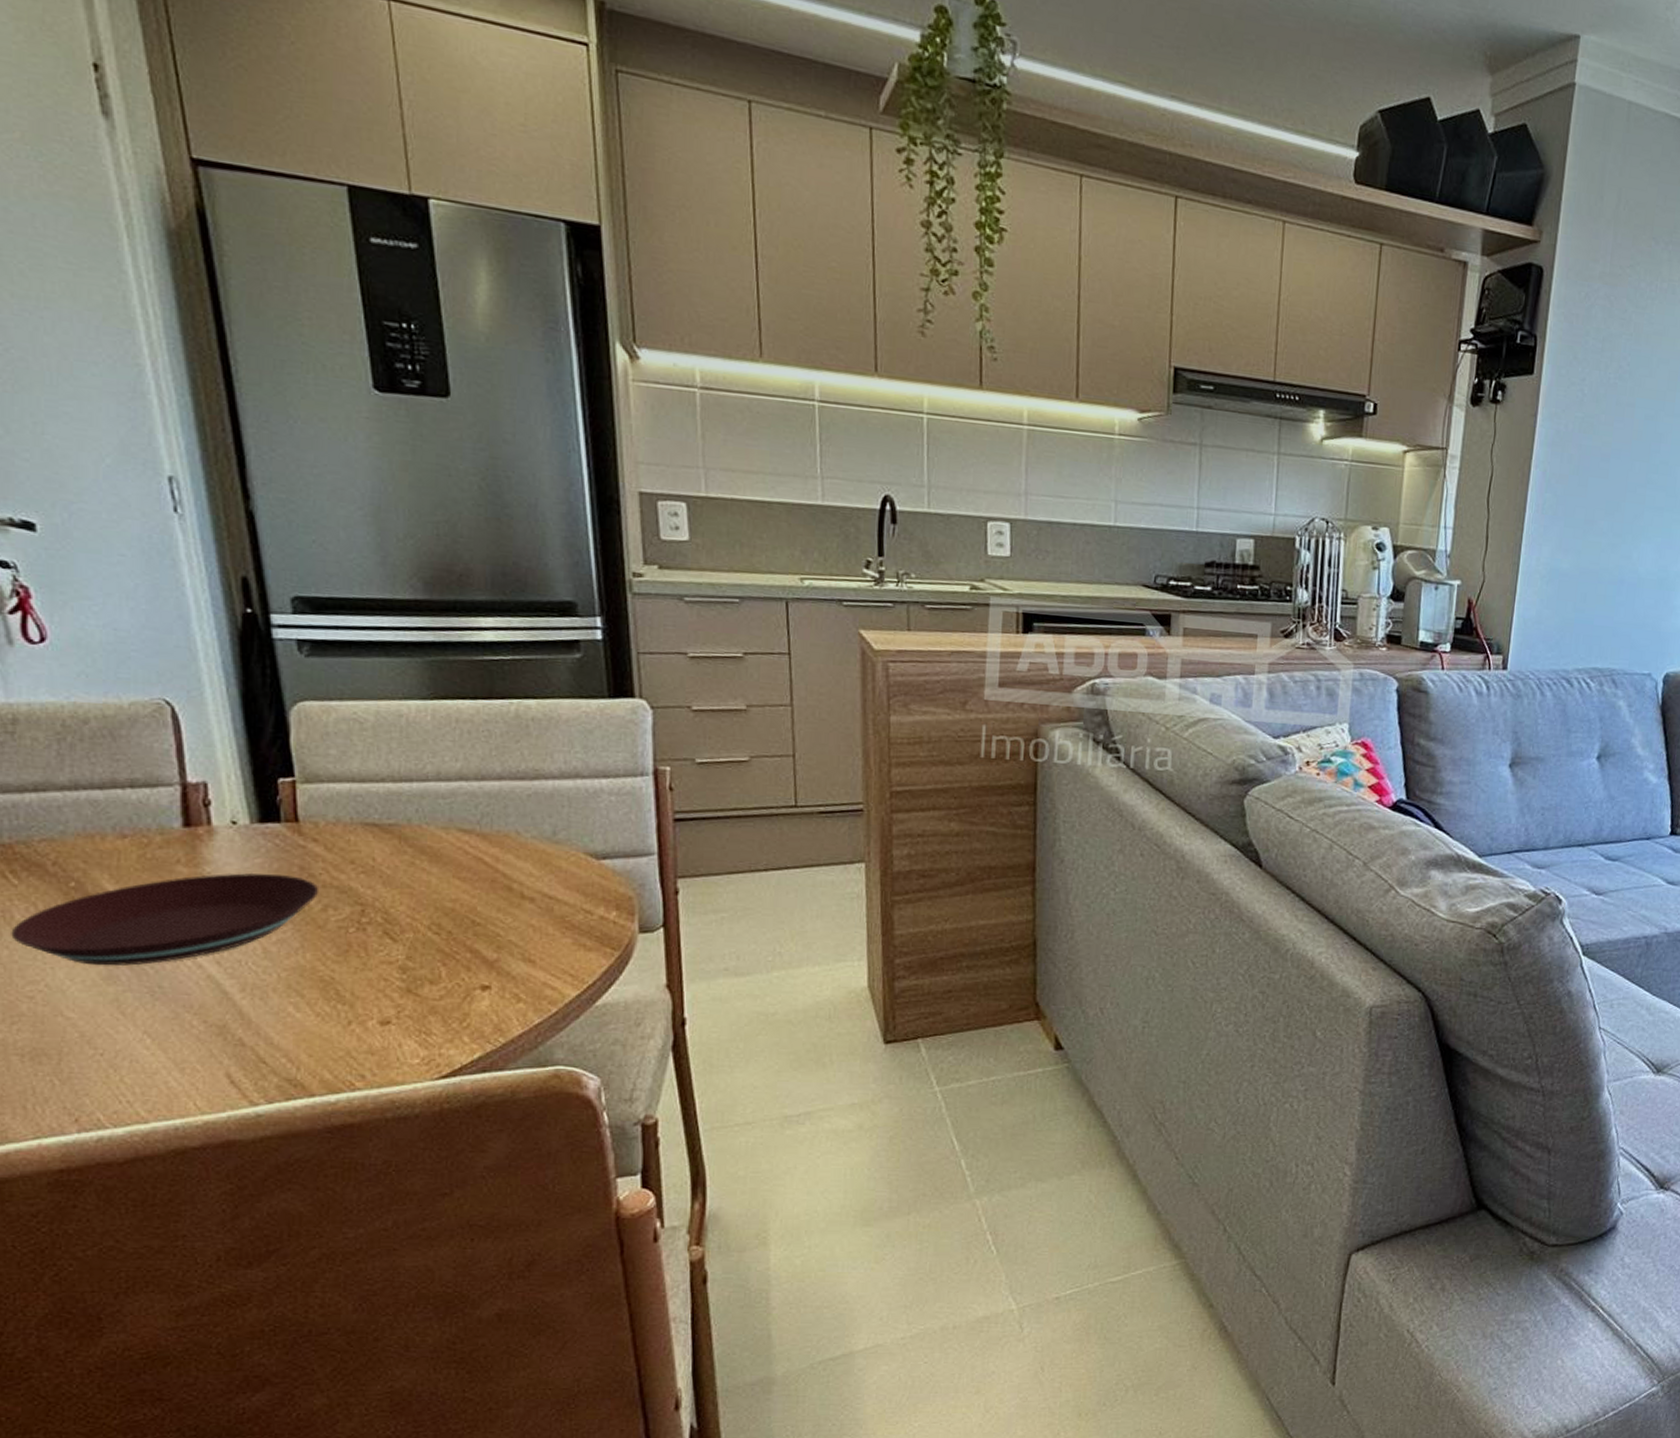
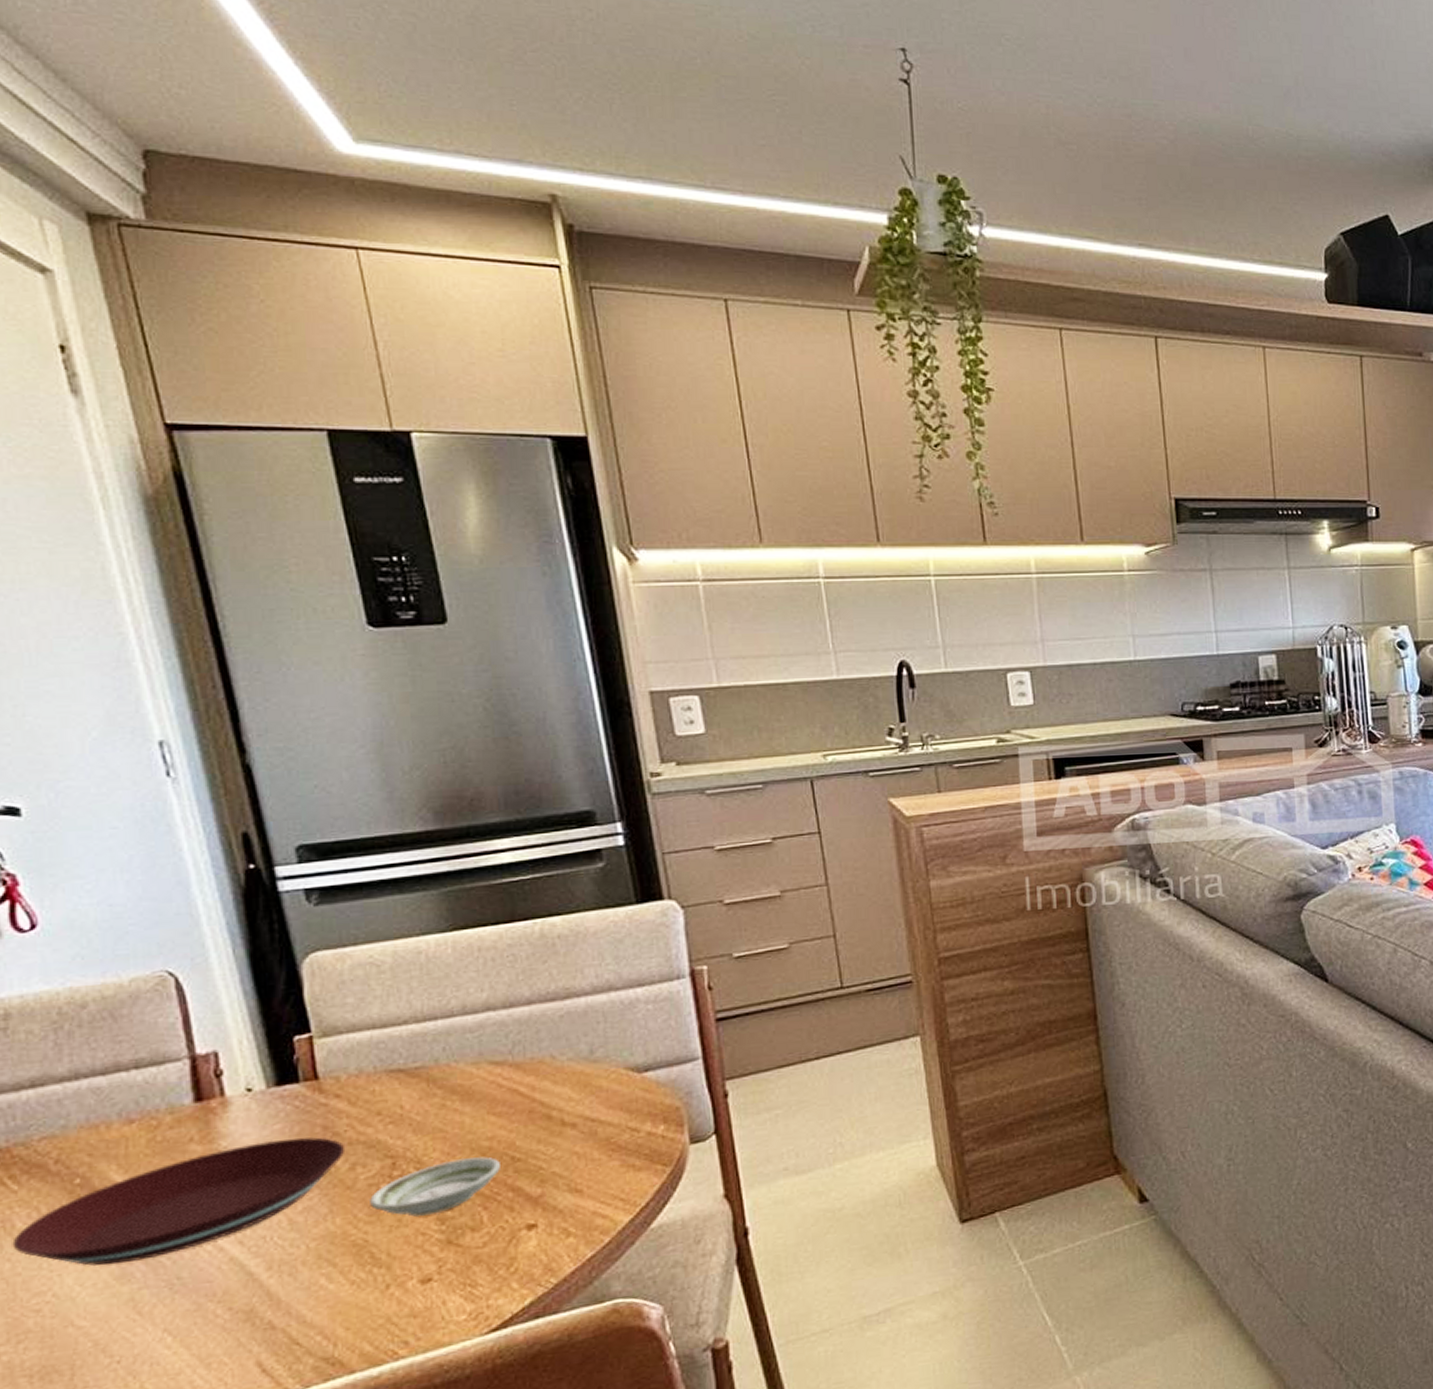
saucer: none [338,915,461,963] -> present [370,1157,500,1217]

